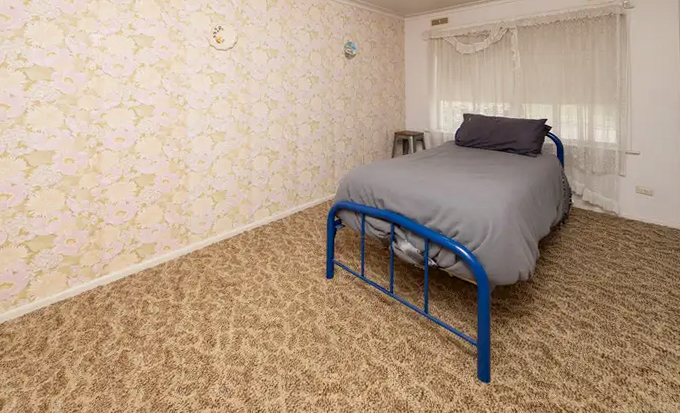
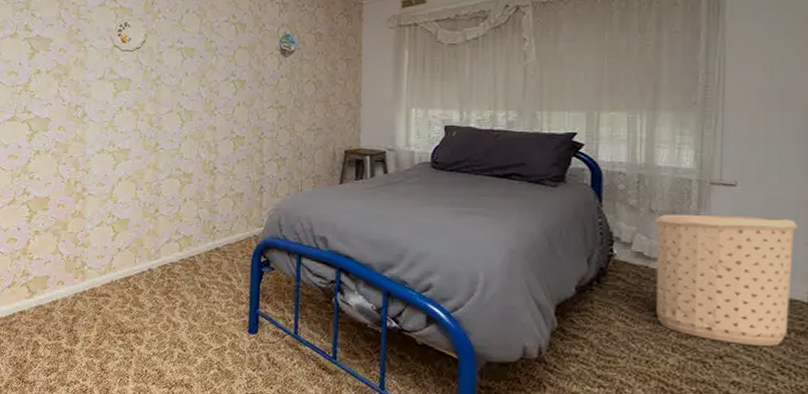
laundry basket: none [595,174,673,260] -> present [654,215,798,346]

